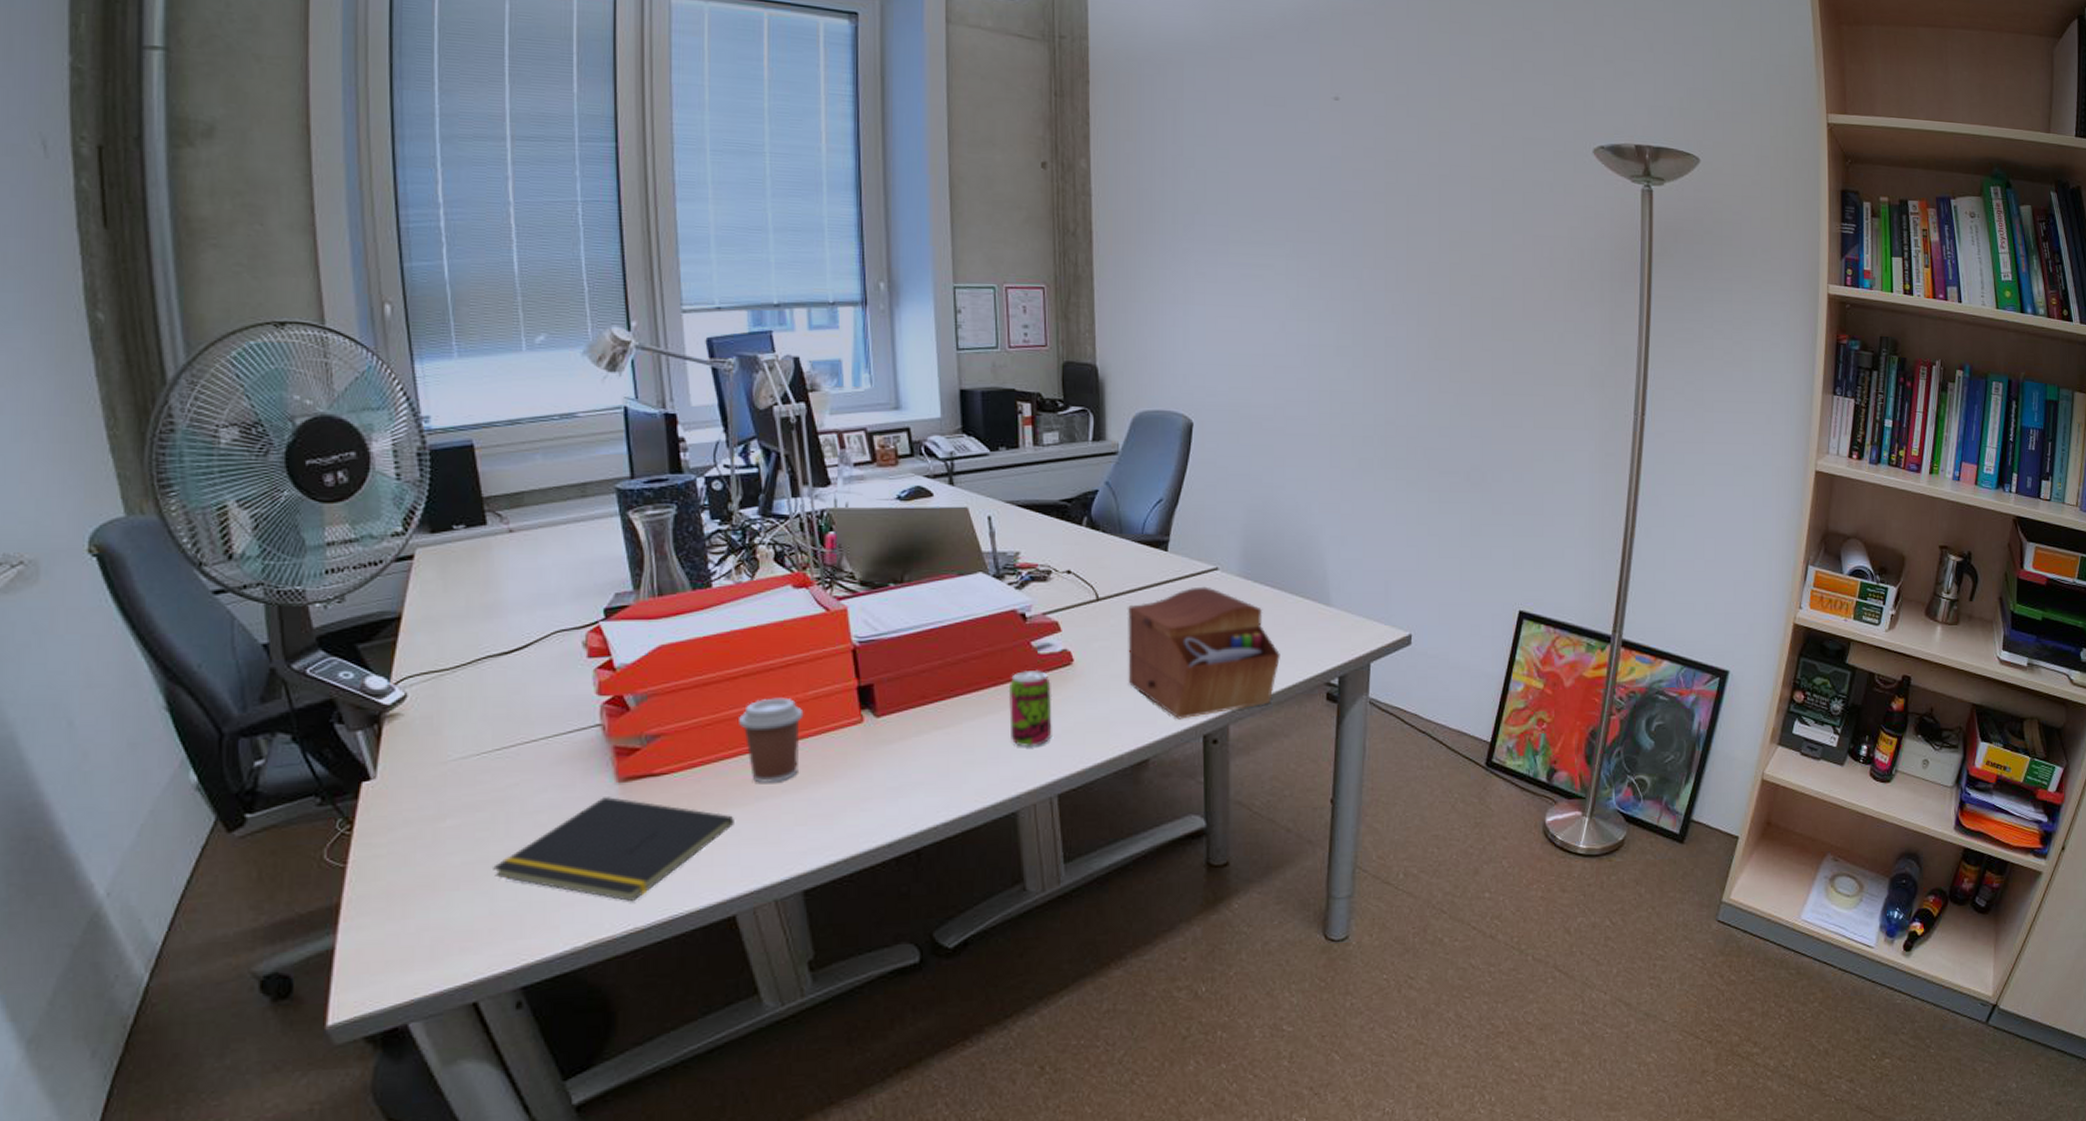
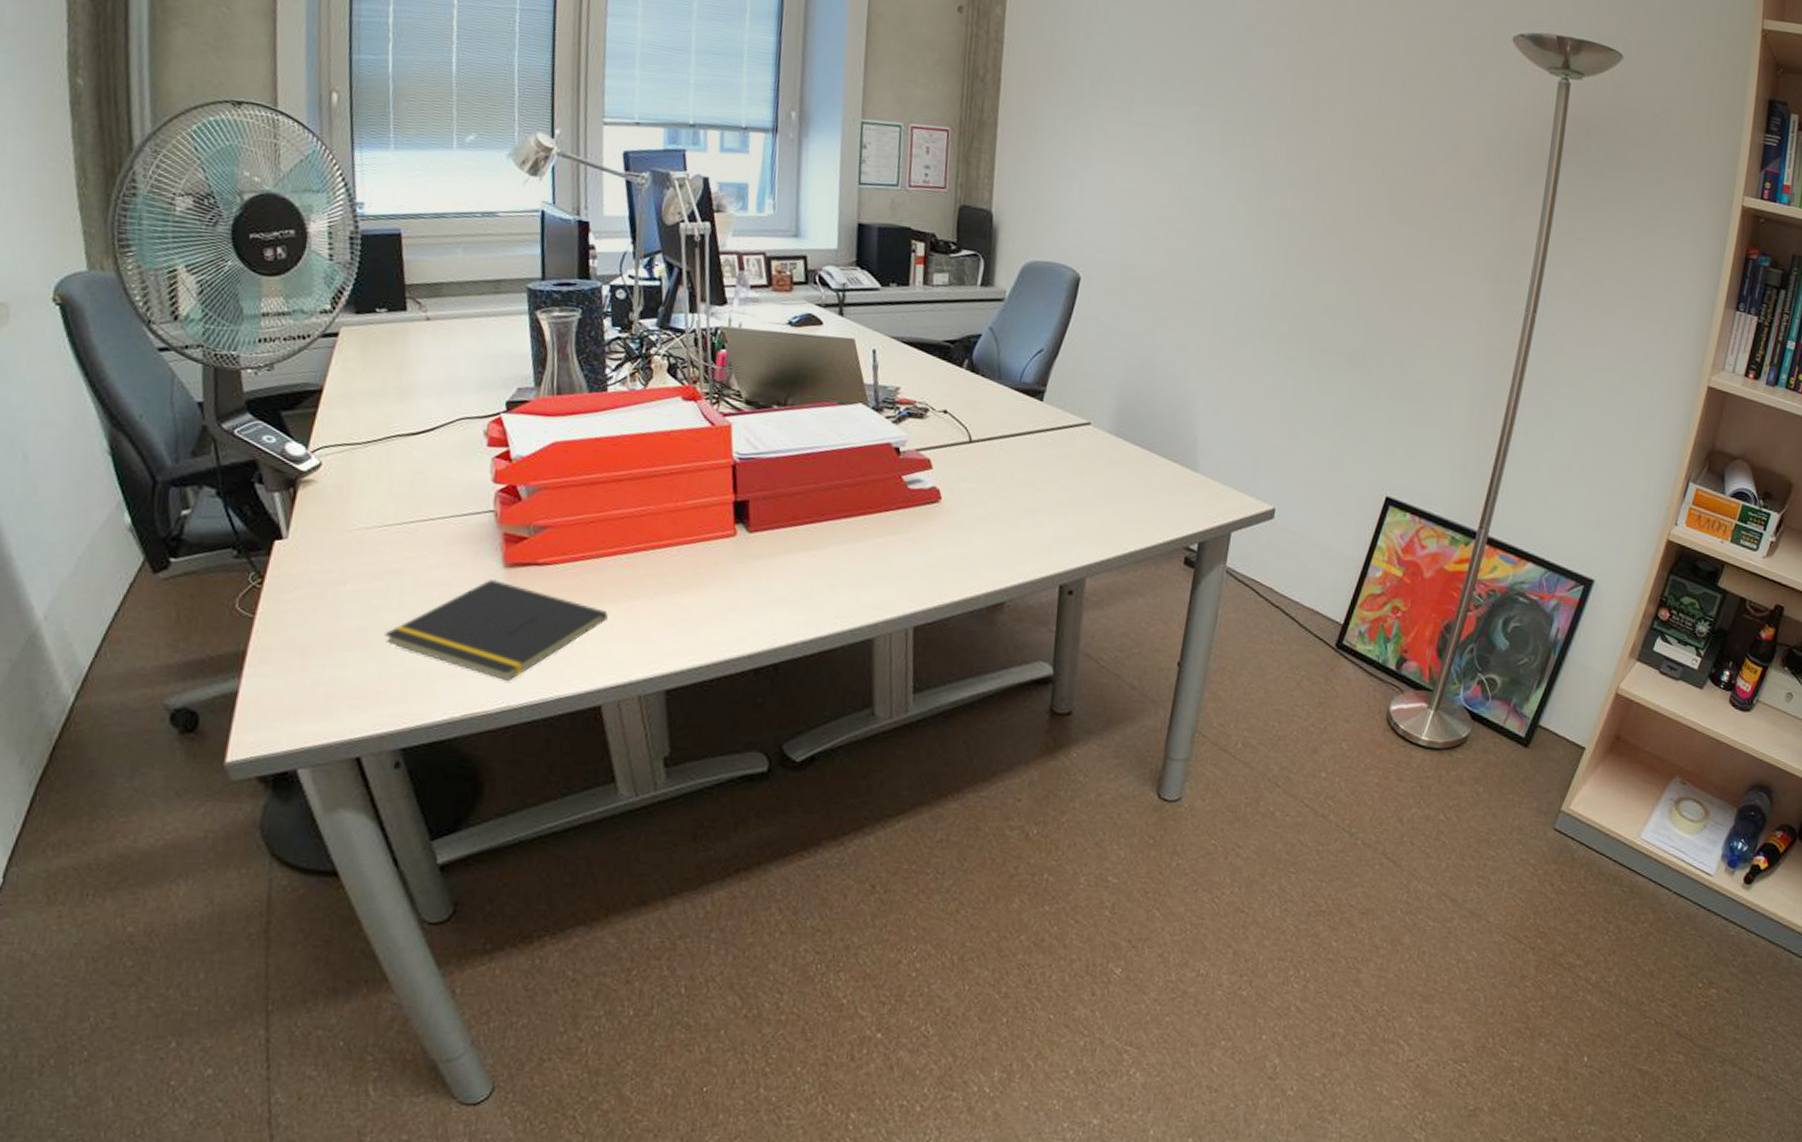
coffee cup: present [739,697,804,783] -> none [620,503,682,584]
beverage can: present [1008,669,1052,748] -> none [874,503,918,579]
sewing box: present [1127,586,1280,720] -> none [992,439,1143,568]

